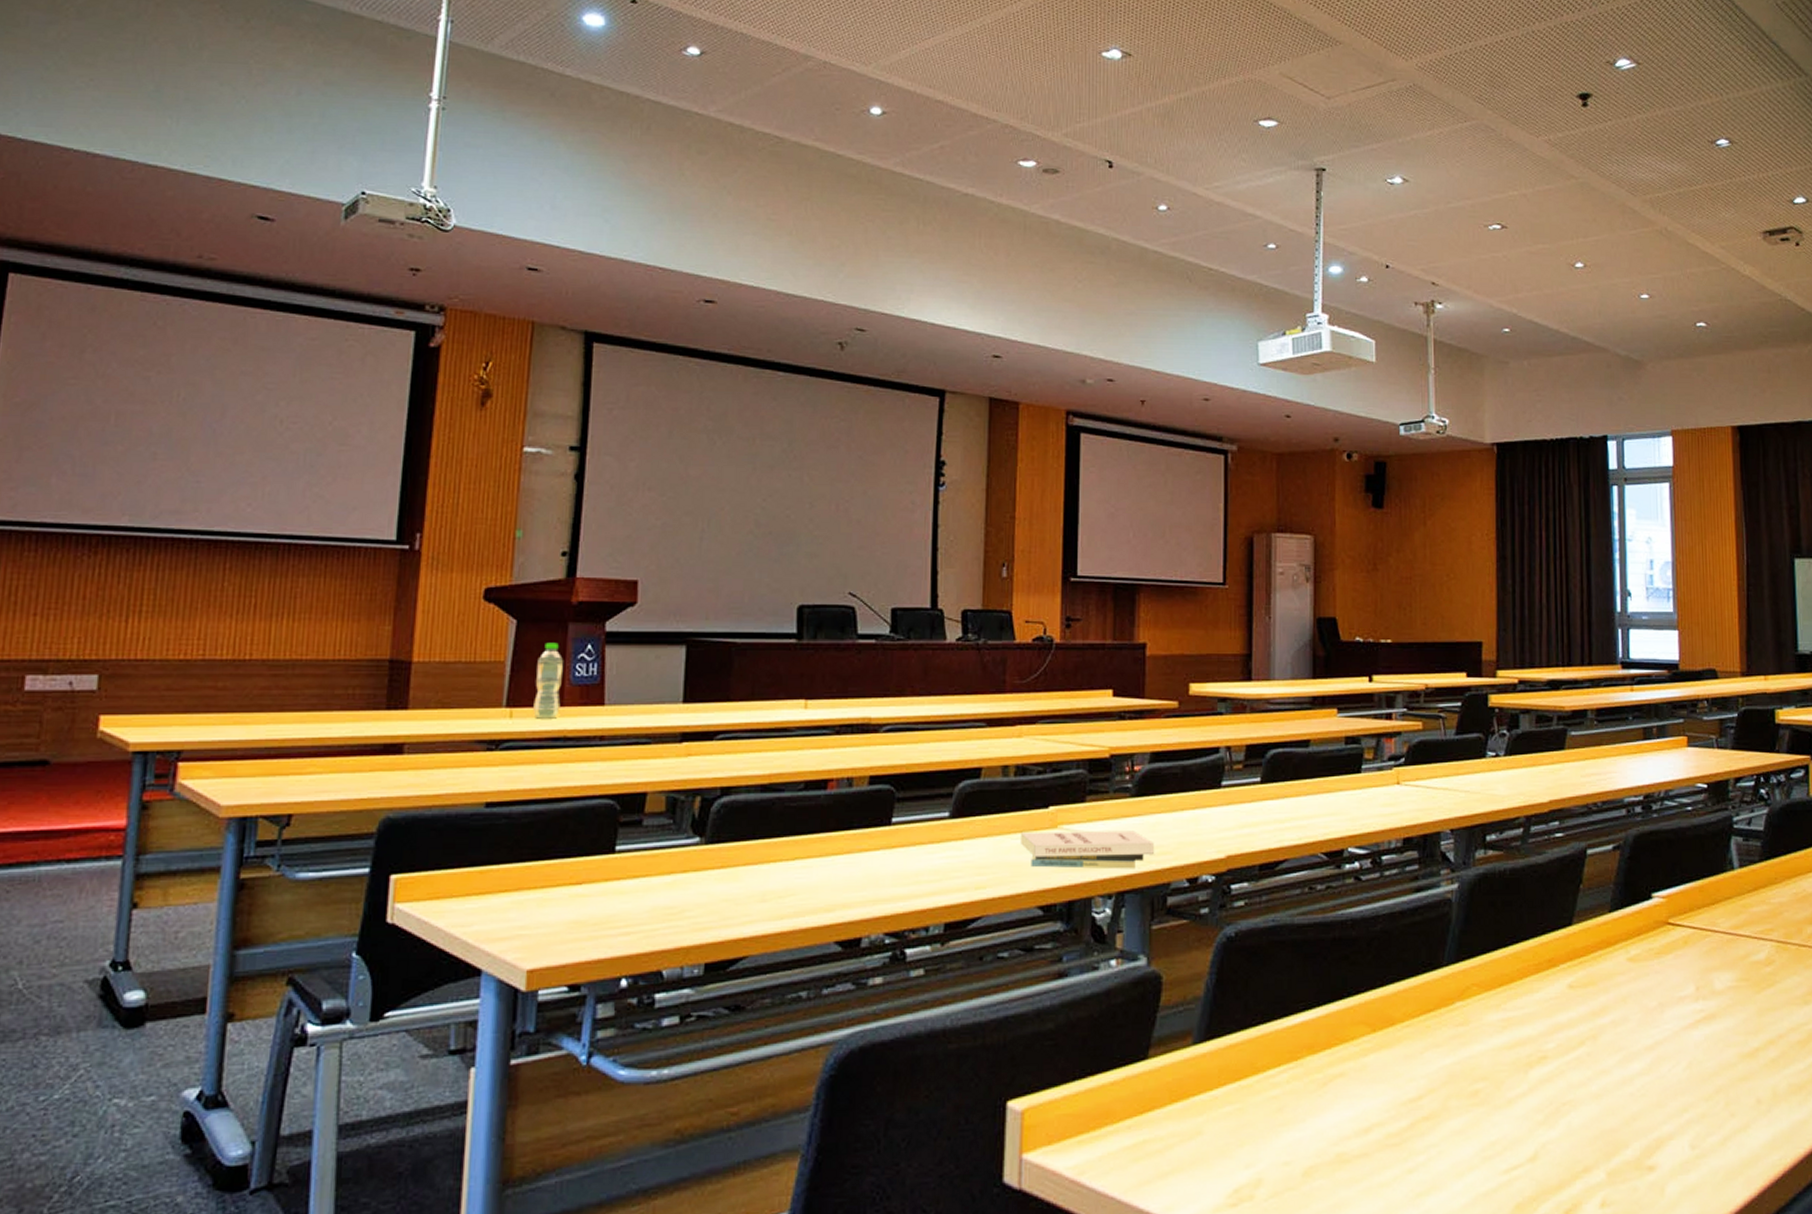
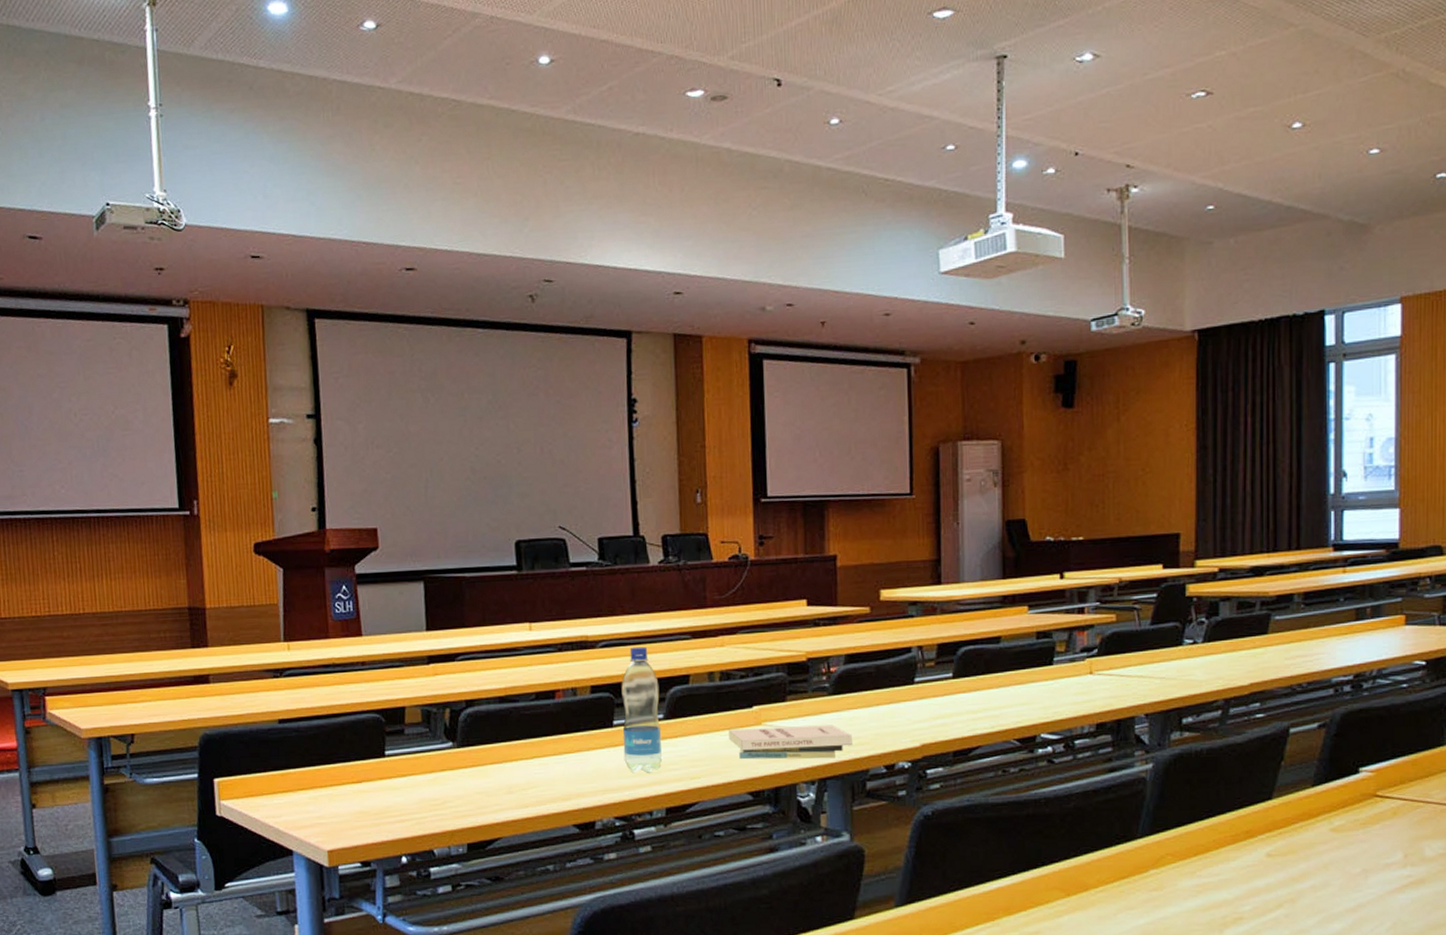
water bottle: present [533,642,564,719] -> none [304,585,327,650]
bottle: none [901,733,947,882] -> present [621,646,662,774]

